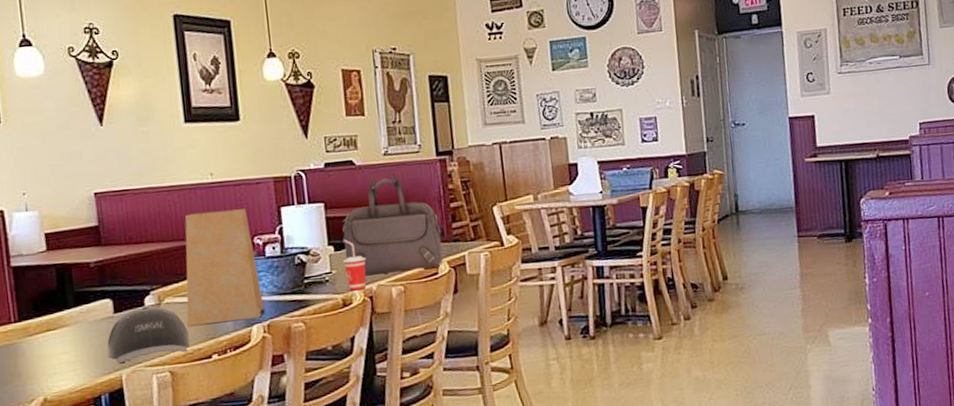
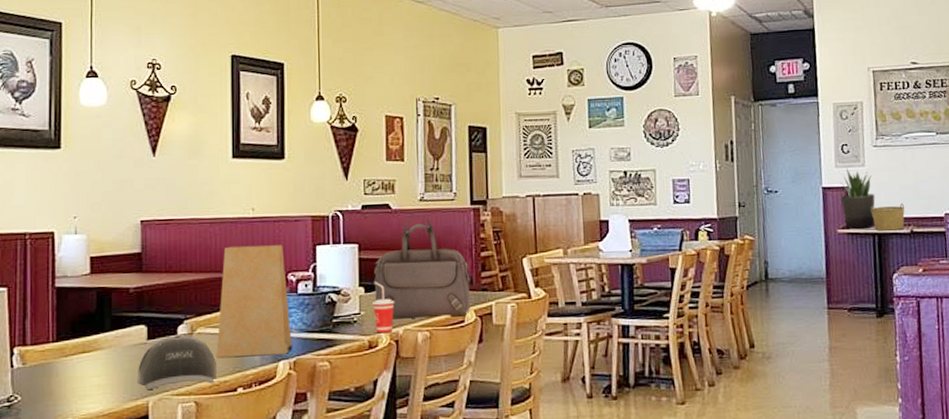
planter: none [807,96,842,157] -> present [841,168,875,229]
basket: none [837,129,871,158] -> present [871,203,905,231]

